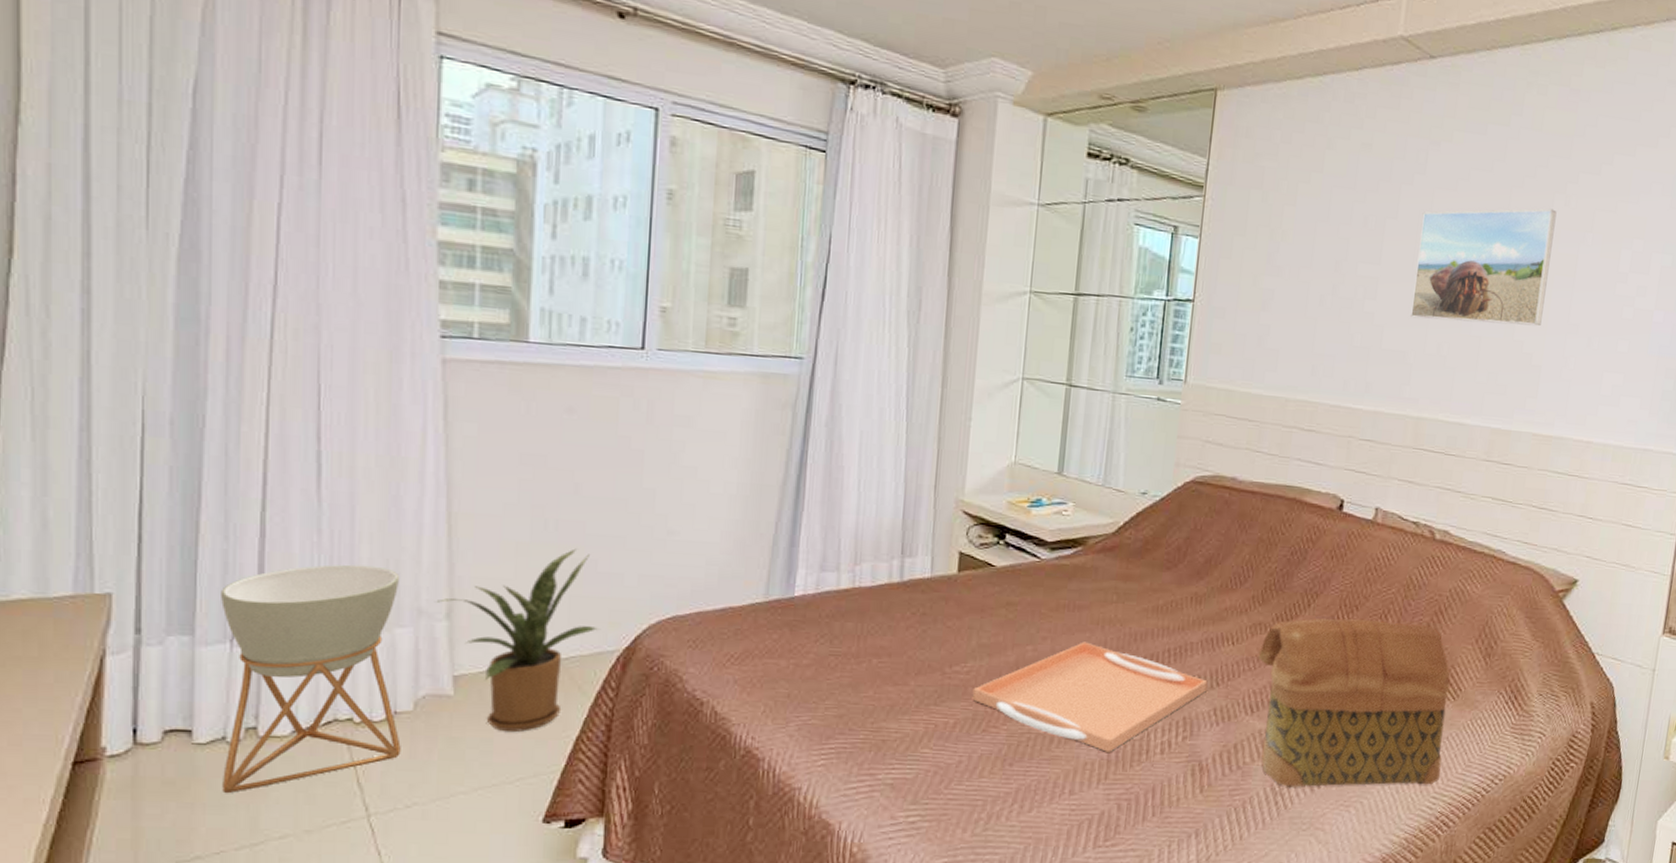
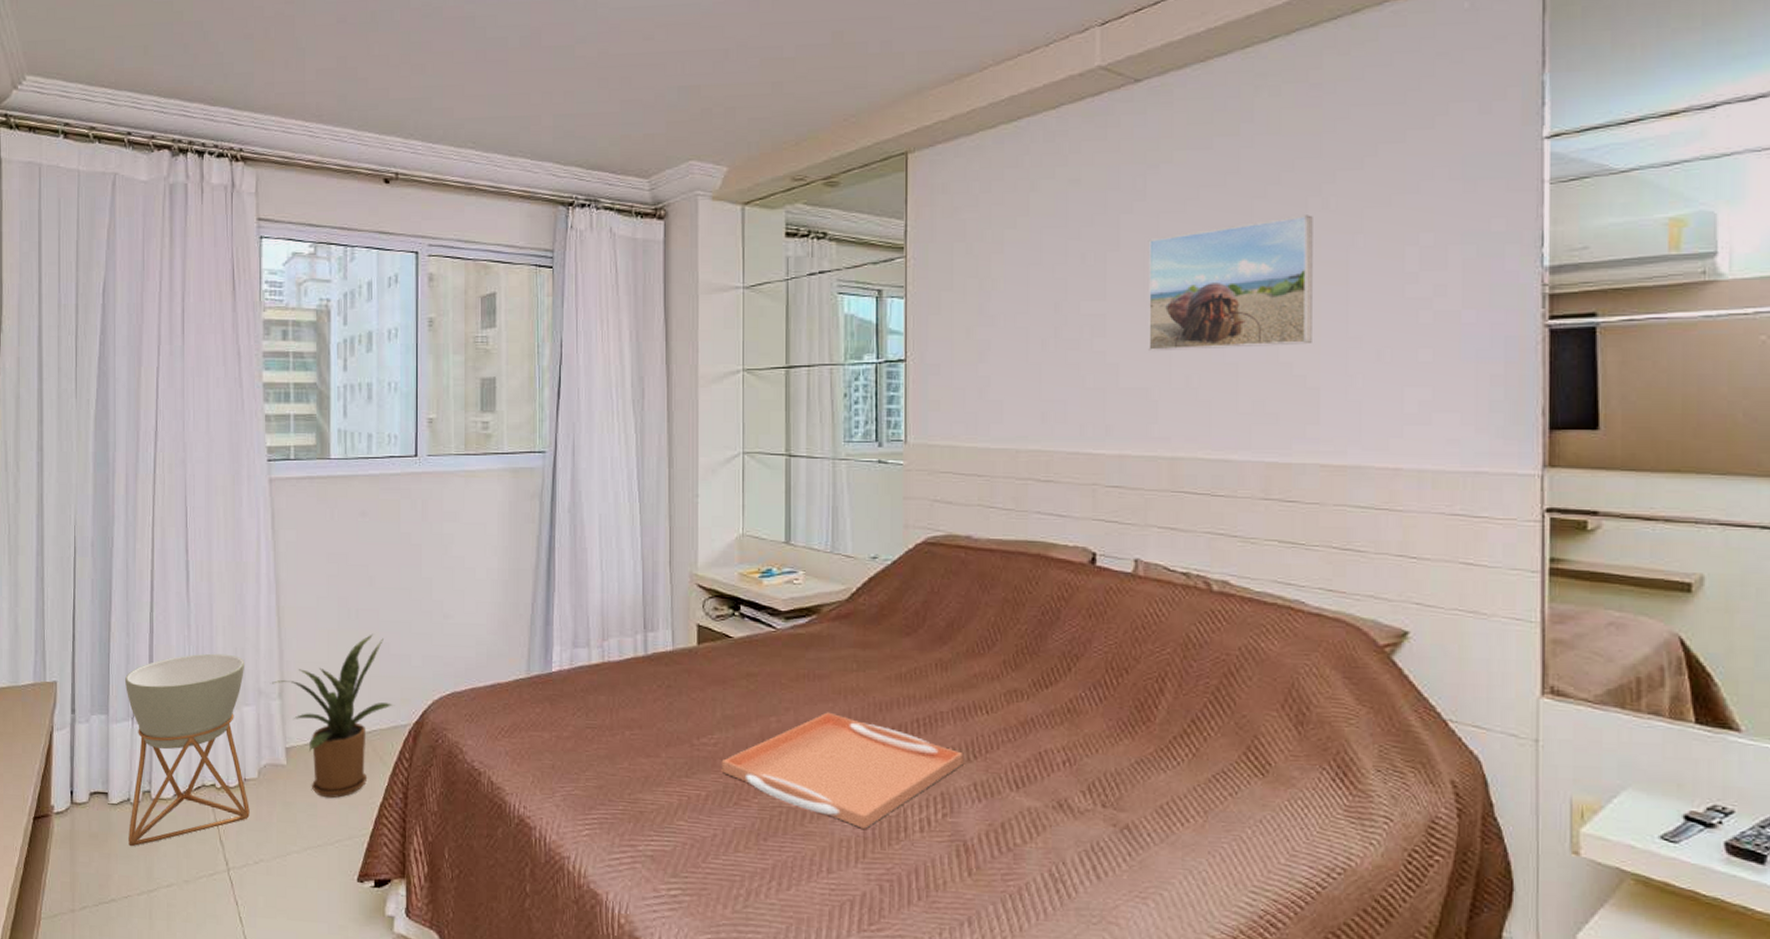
handbag: present [1258,618,1451,787] -> none [1017,682,1257,877]

